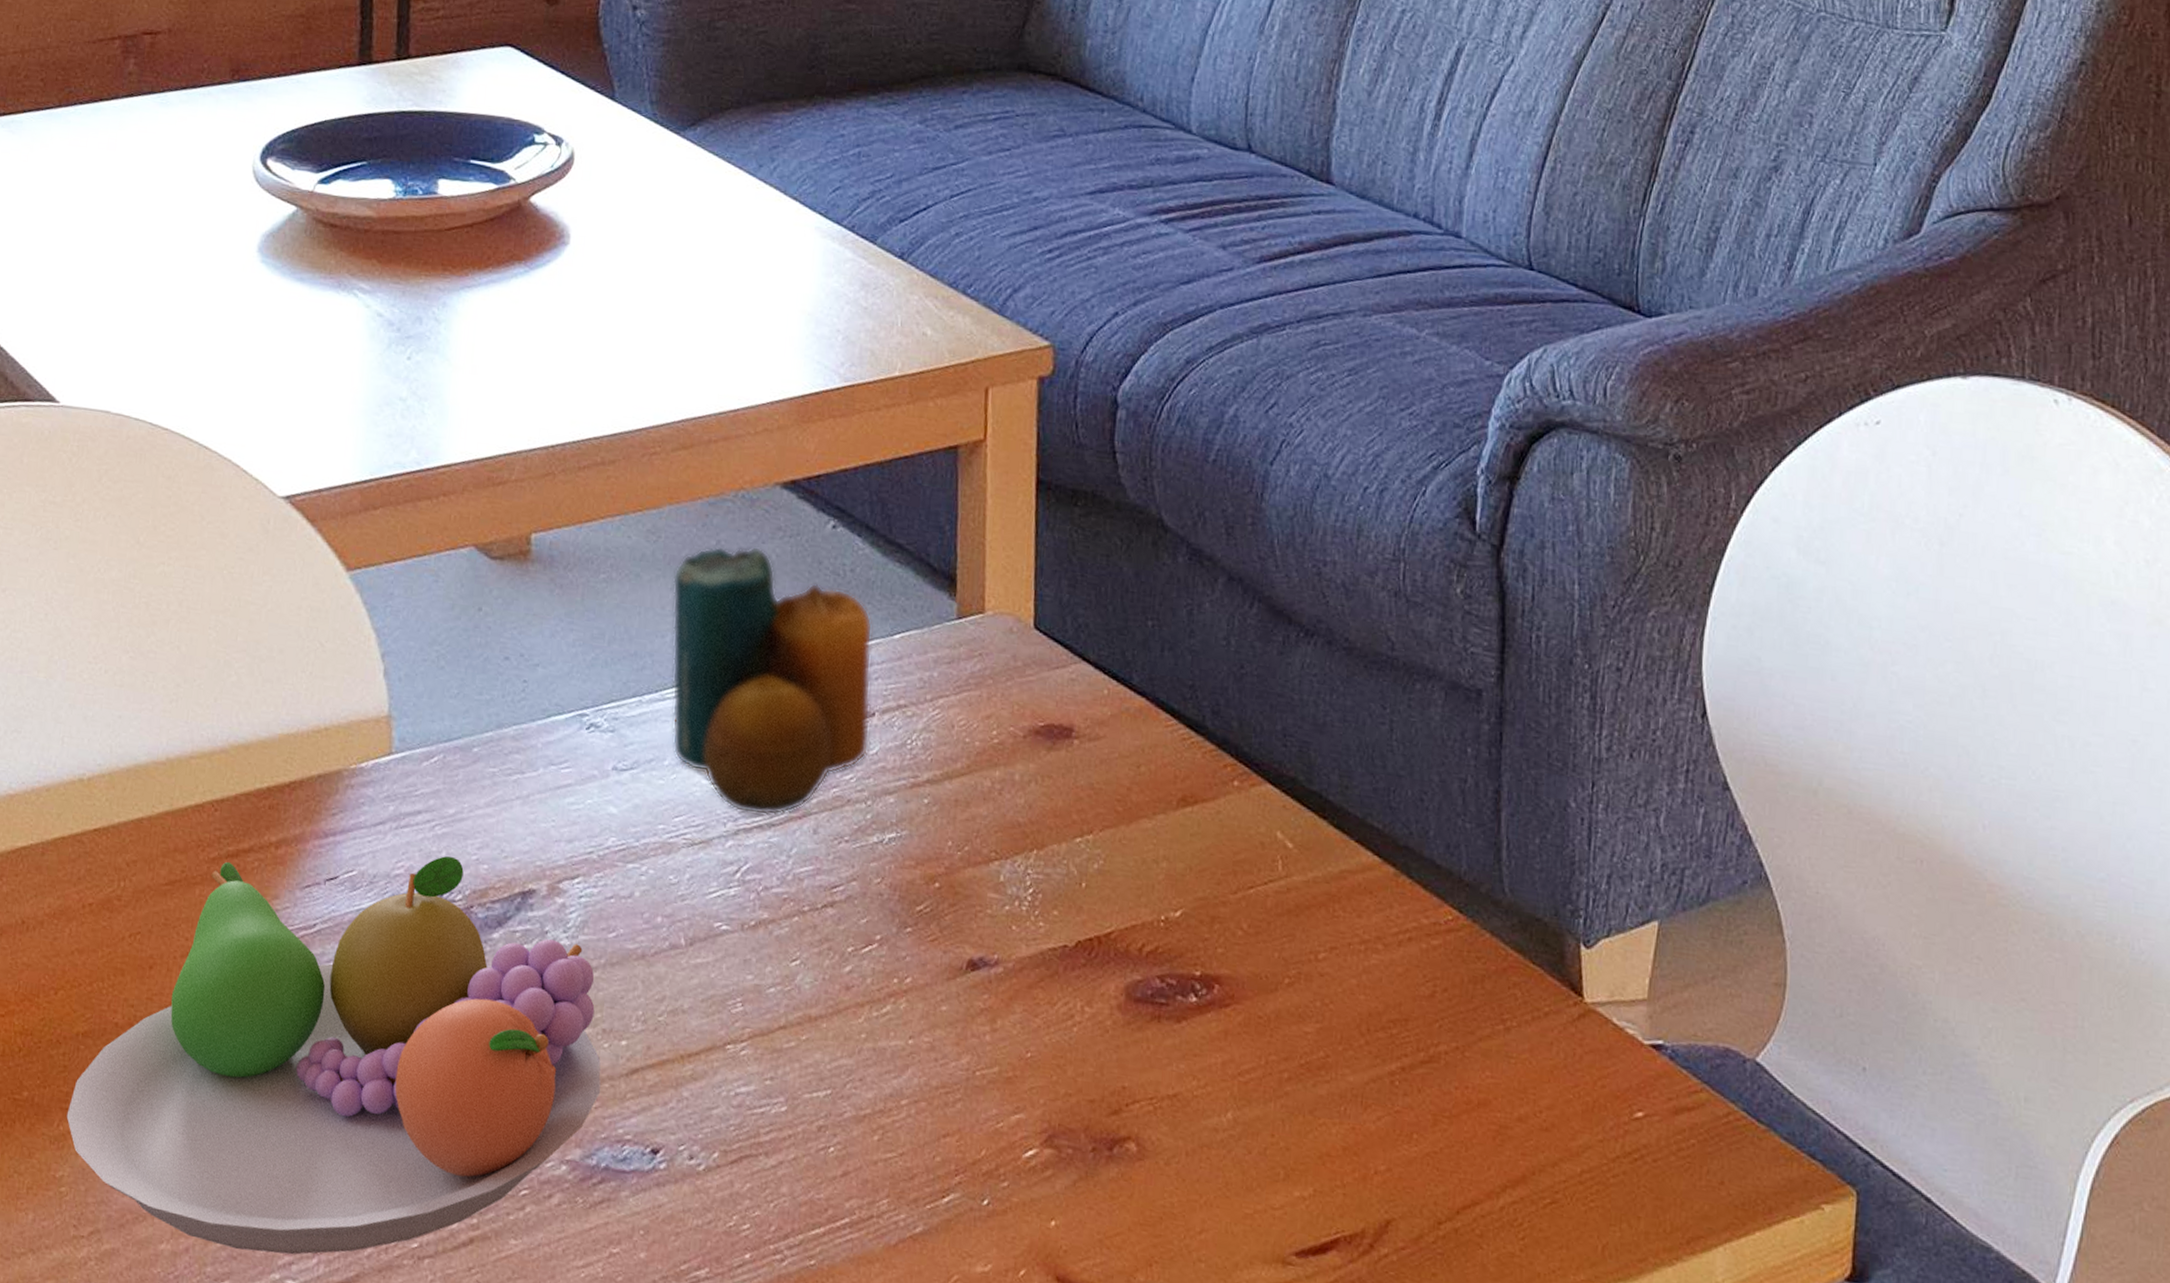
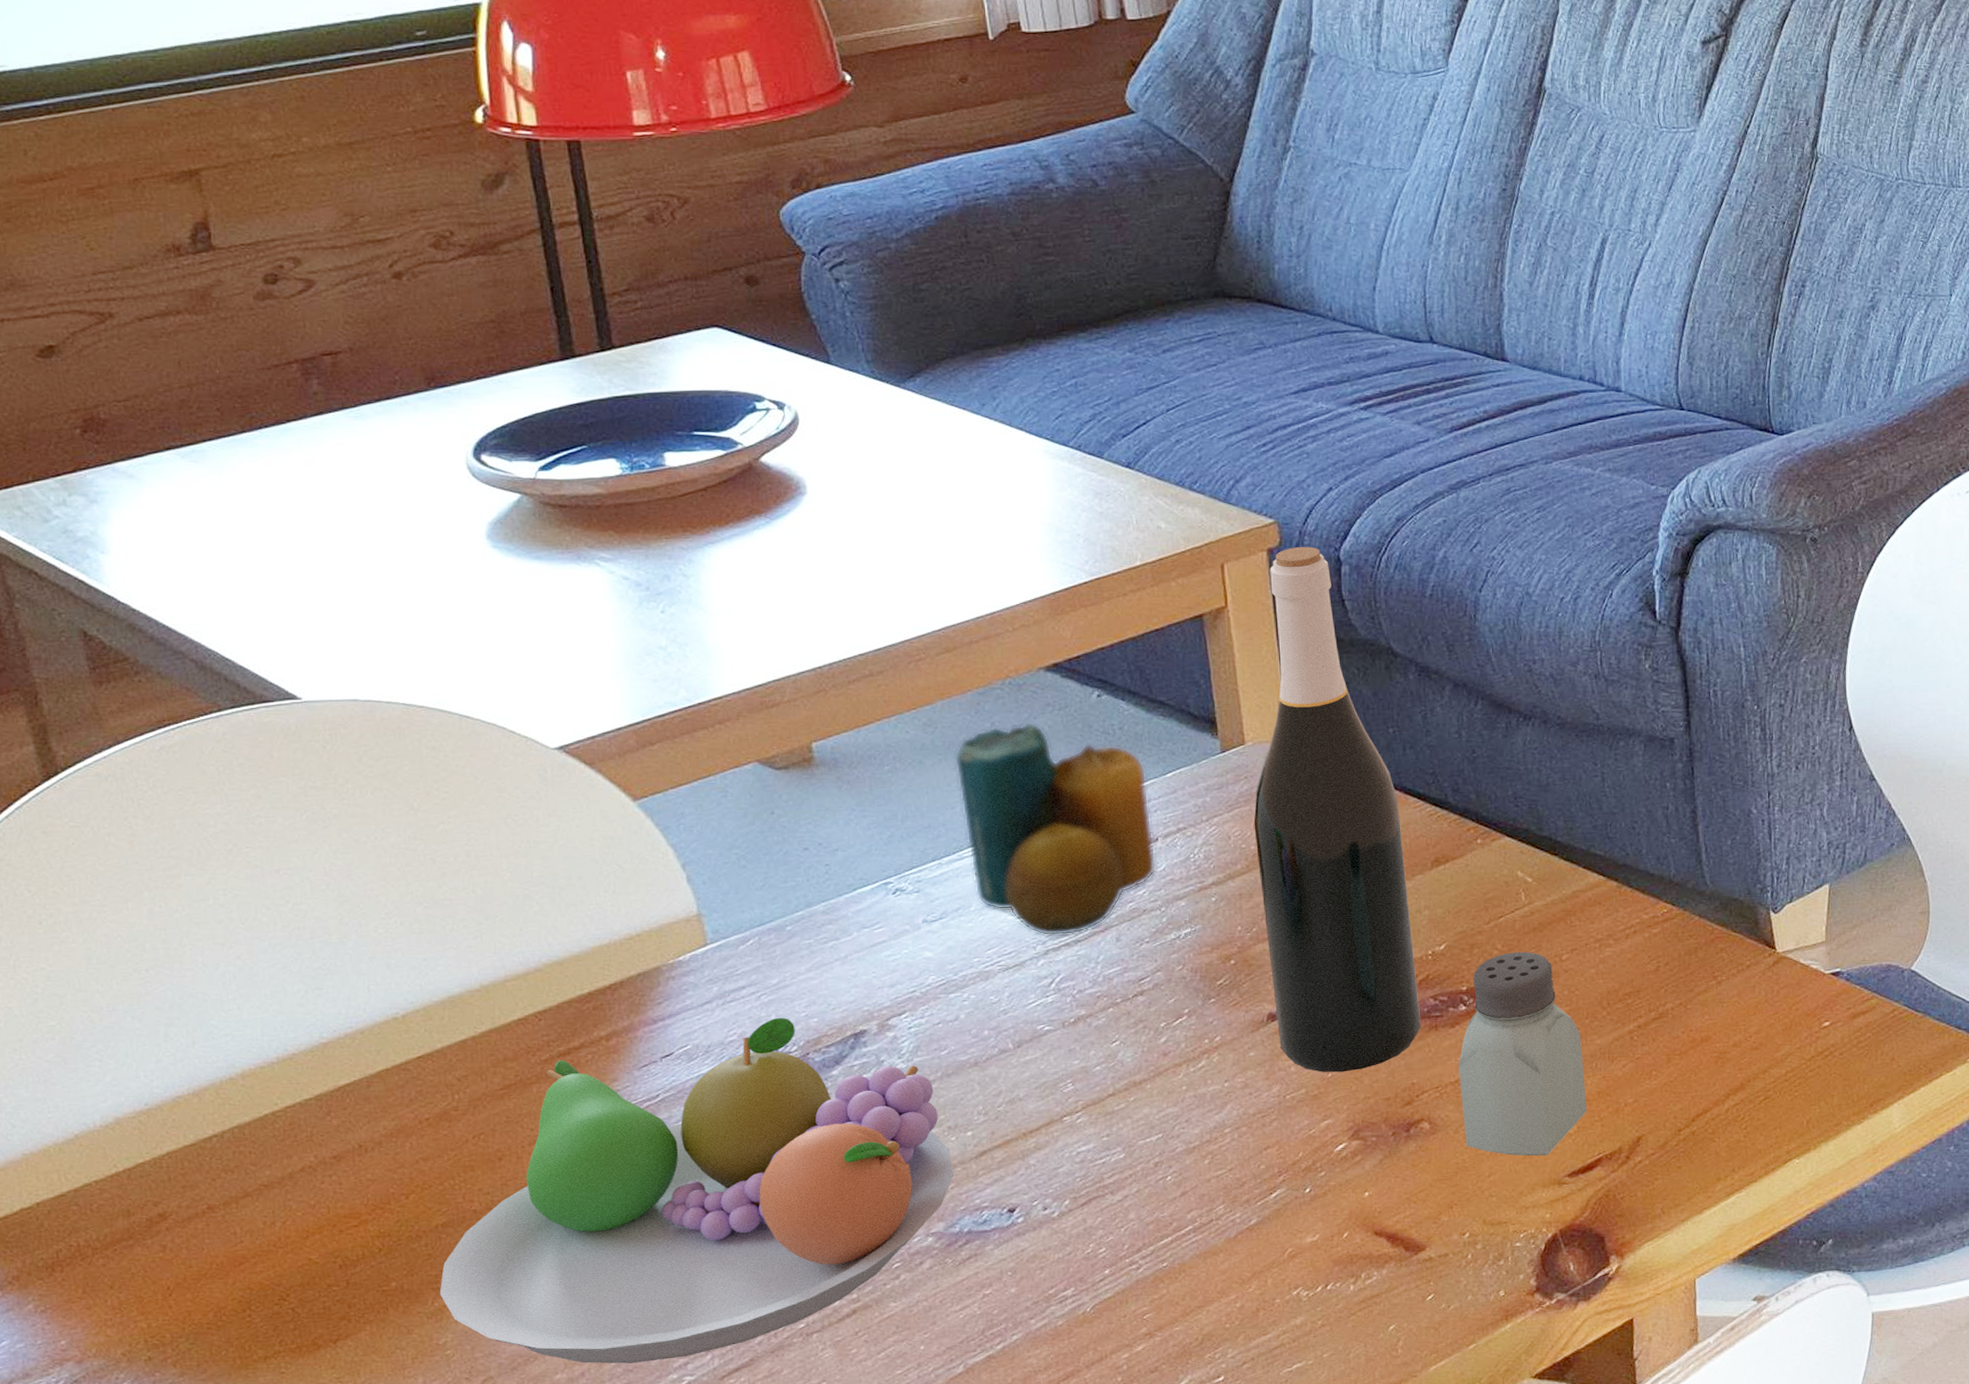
wine bottle: none [976,379,1148,1056] -> present [1253,547,1421,1073]
saltshaker: none [1177,936,1331,1221] -> present [1458,951,1588,1156]

